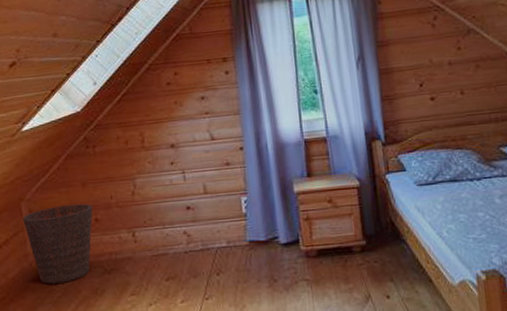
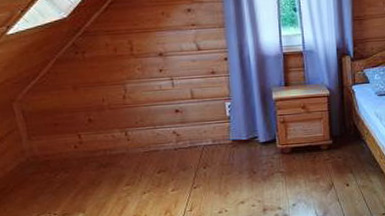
basket: present [22,203,93,284] -> none [15,105,86,176]

